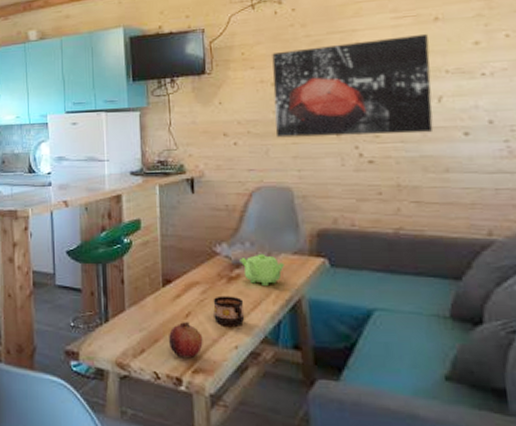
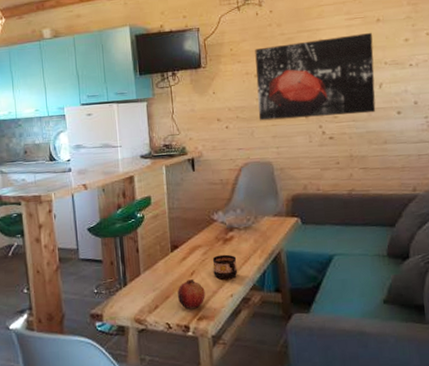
teapot: present [239,253,284,287] -> none [232,217,267,245]

